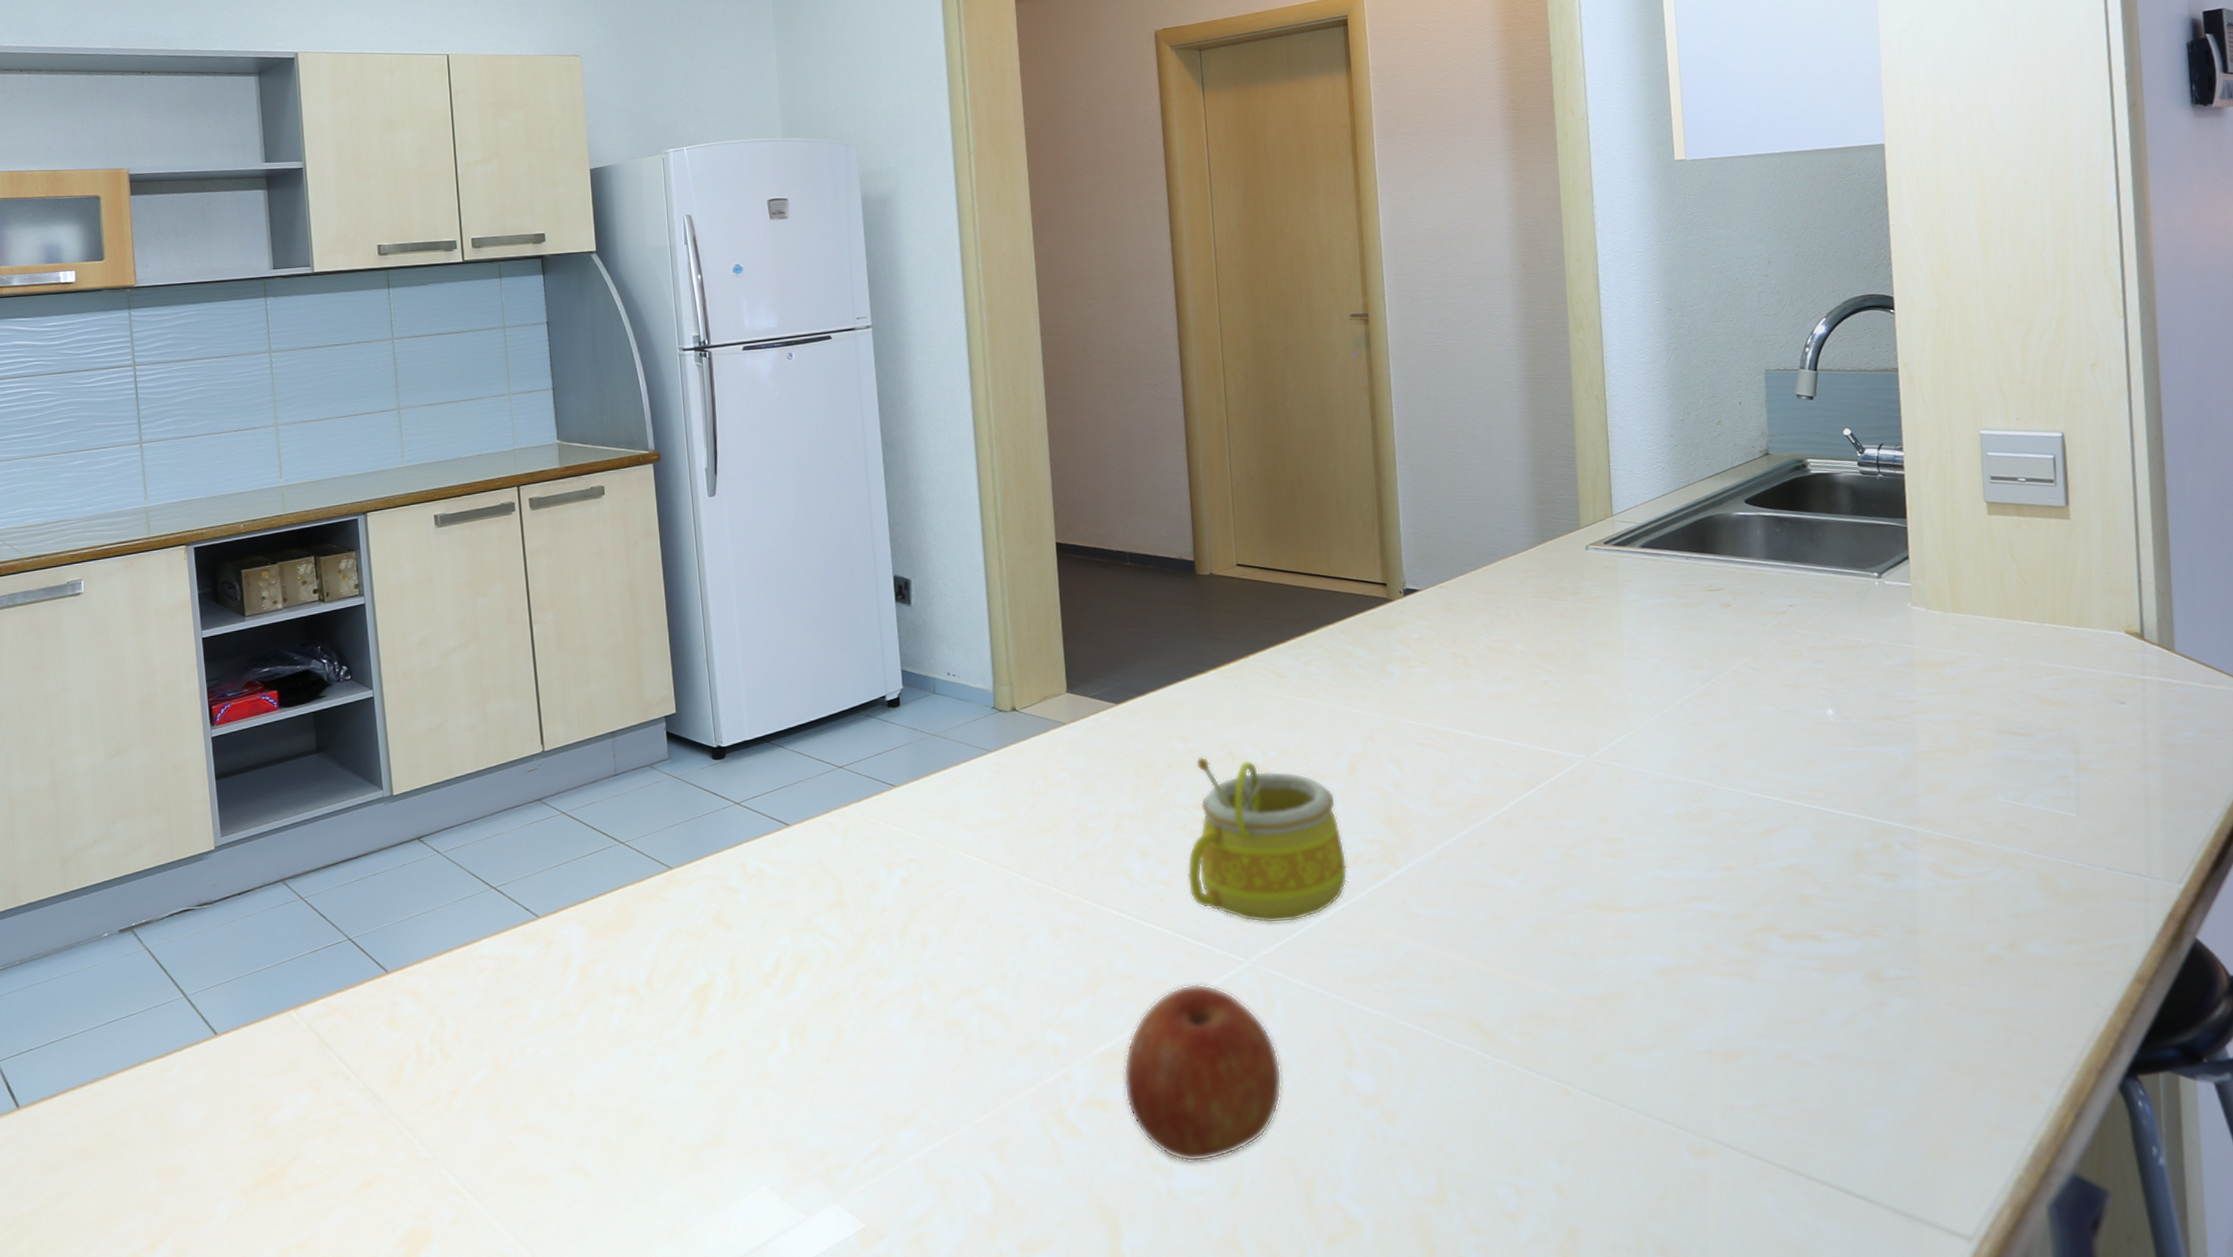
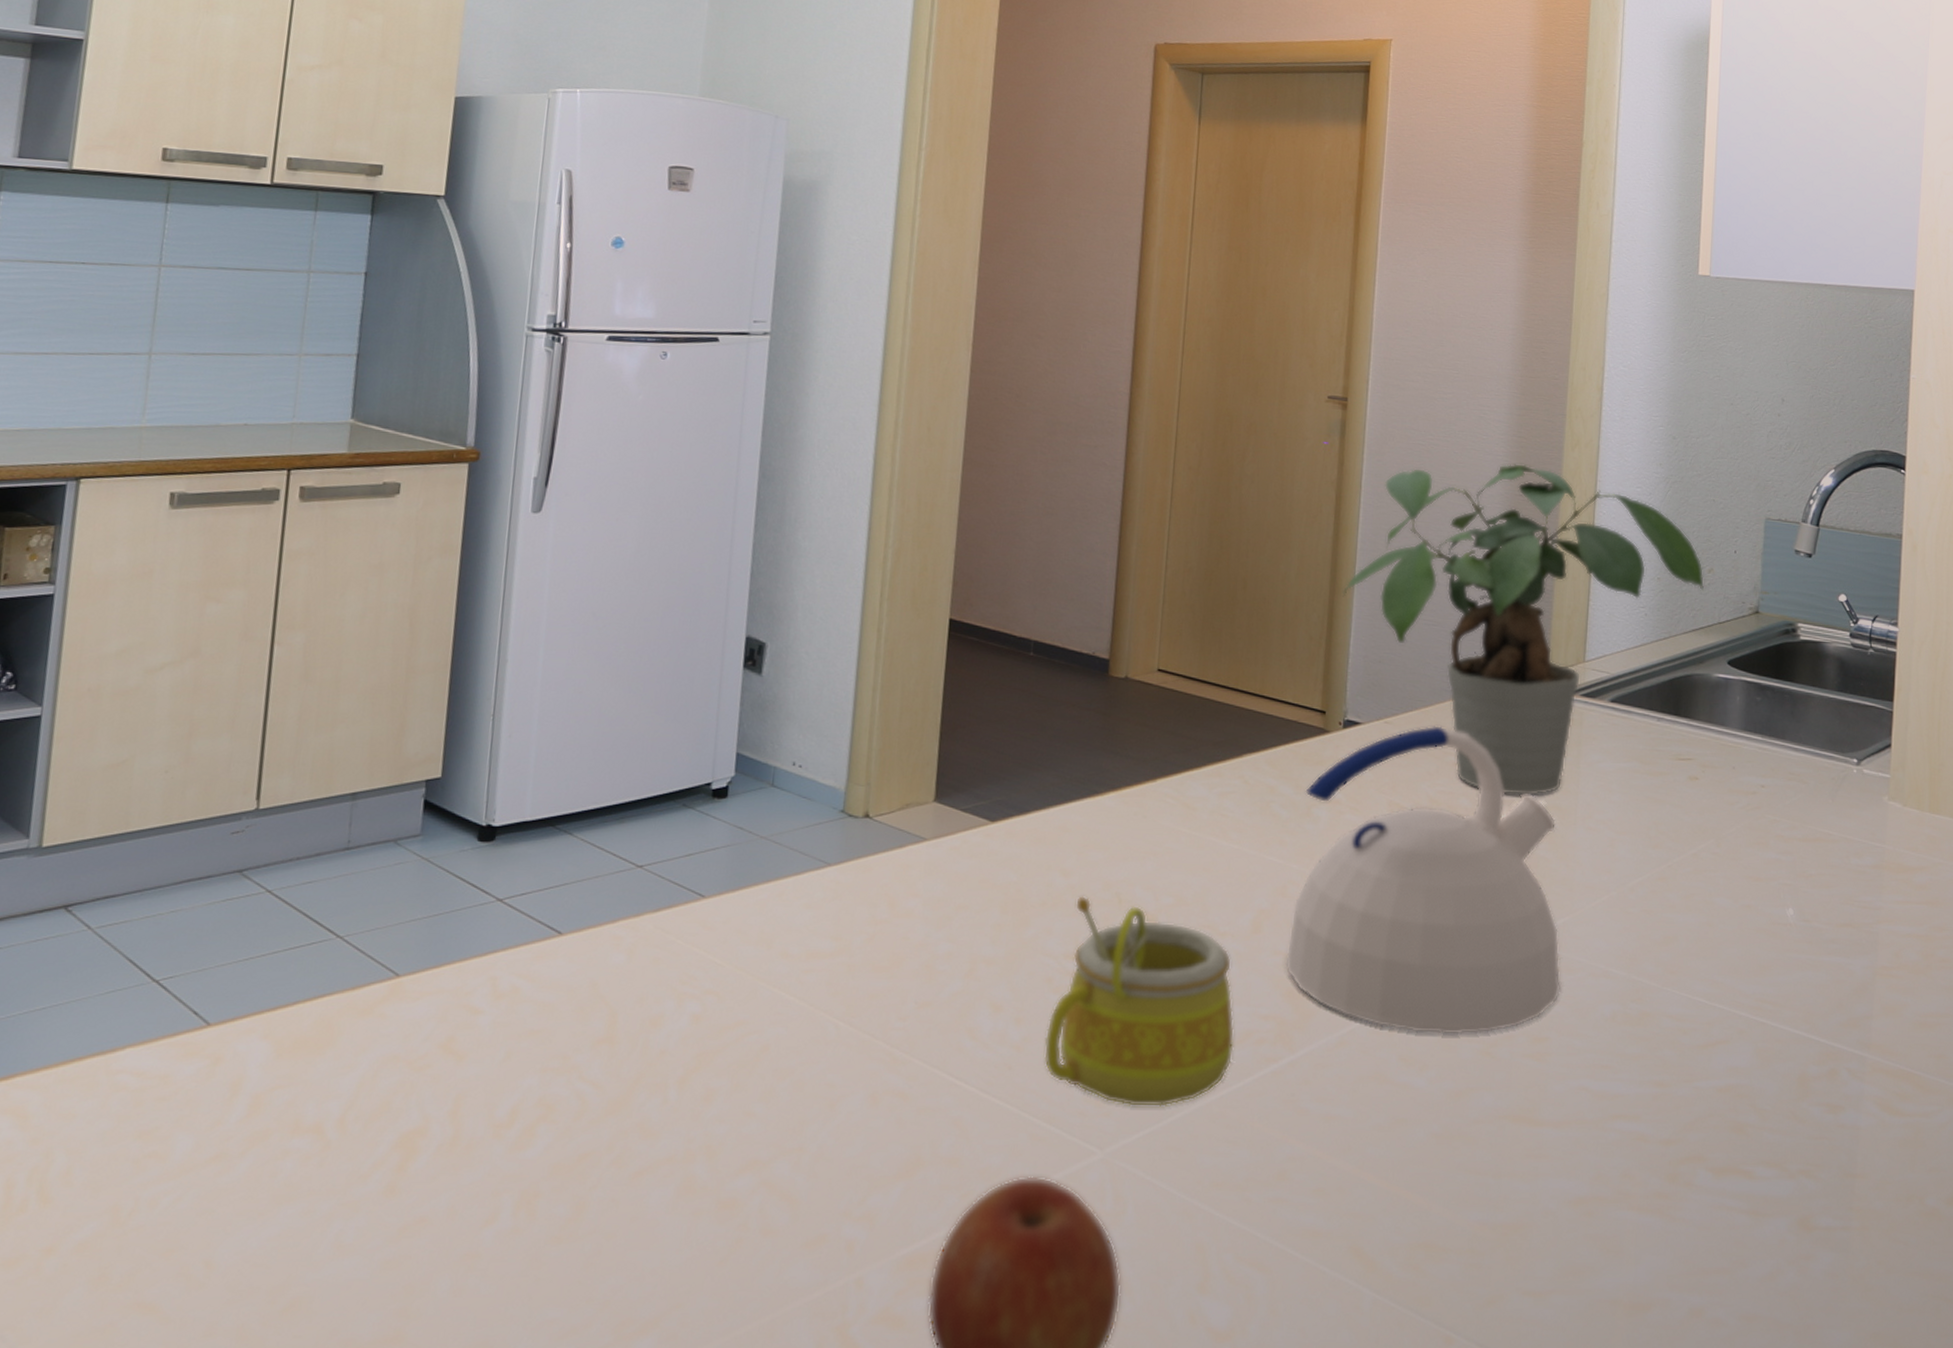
kettle: none [1378,585,1628,844] -> present [1284,725,1562,1035]
potted plant: none [1387,350,1715,638] -> present [1343,463,1705,797]

